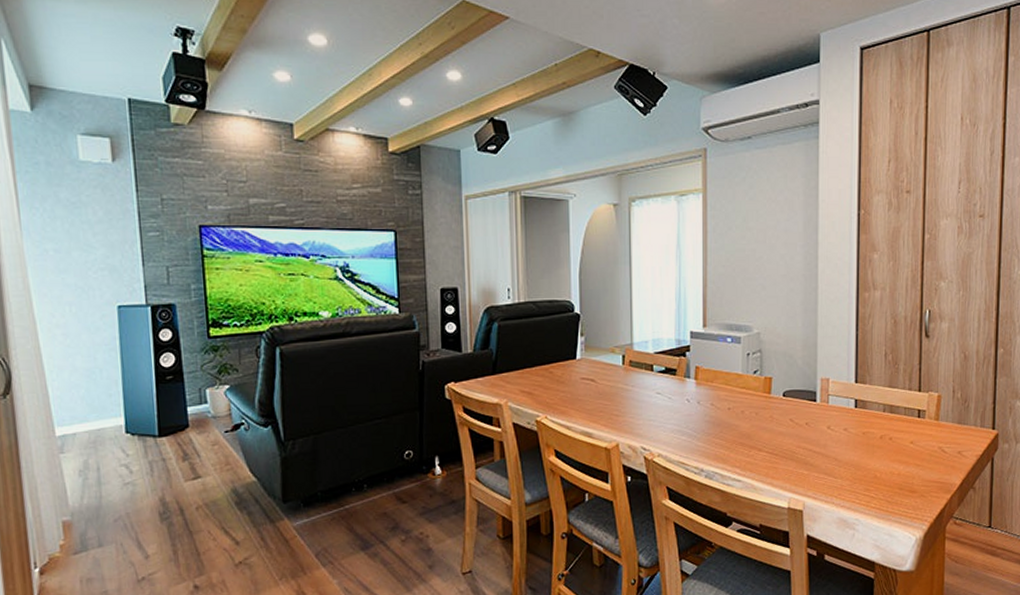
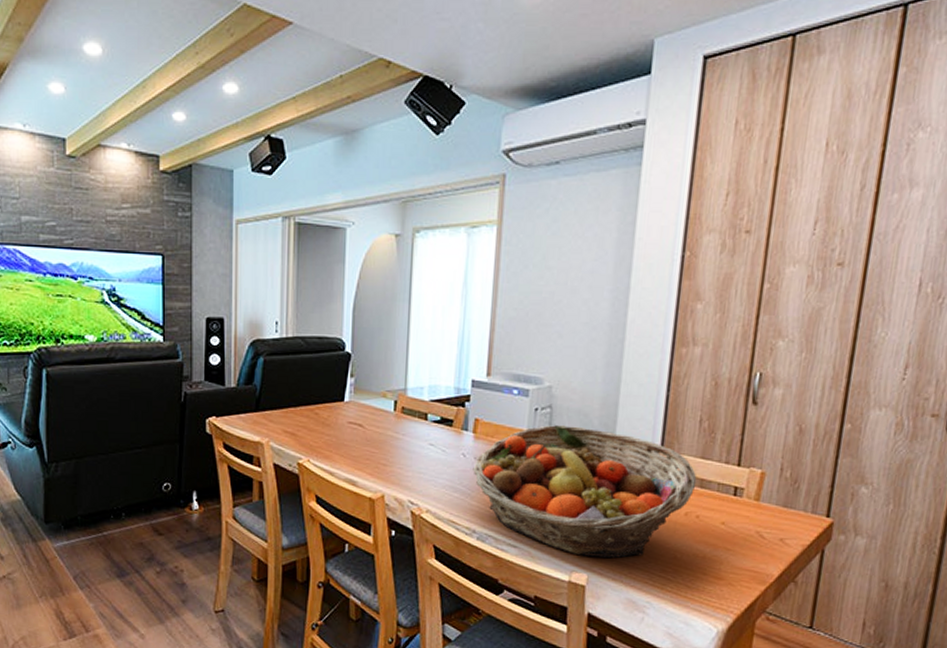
fruit basket: none [697,367,887,484] -> present [473,425,697,558]

